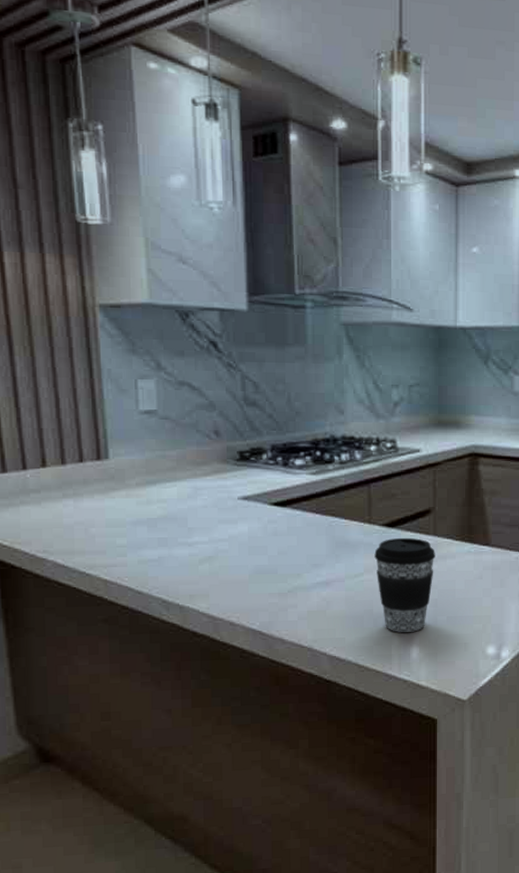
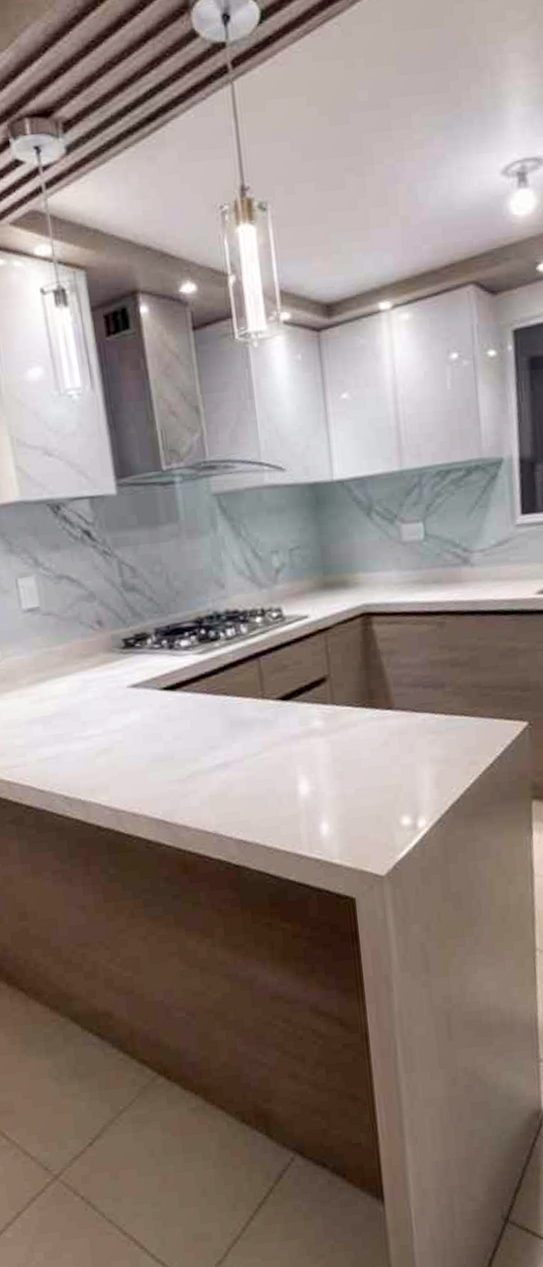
coffee cup: present [374,537,435,632] -> none [271,709,336,810]

